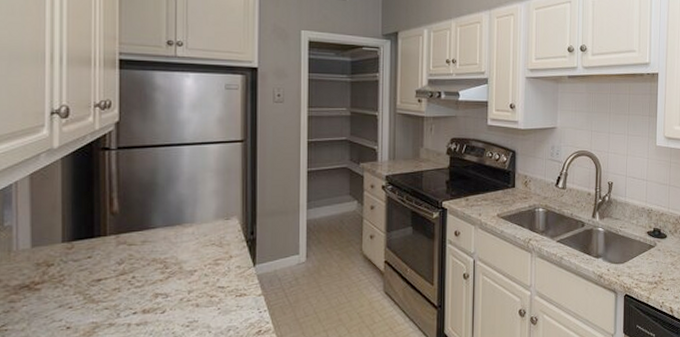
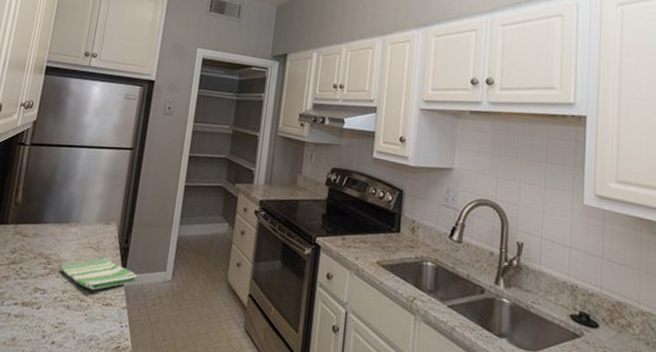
dish towel: none [179,251,269,285] -> present [59,257,137,291]

